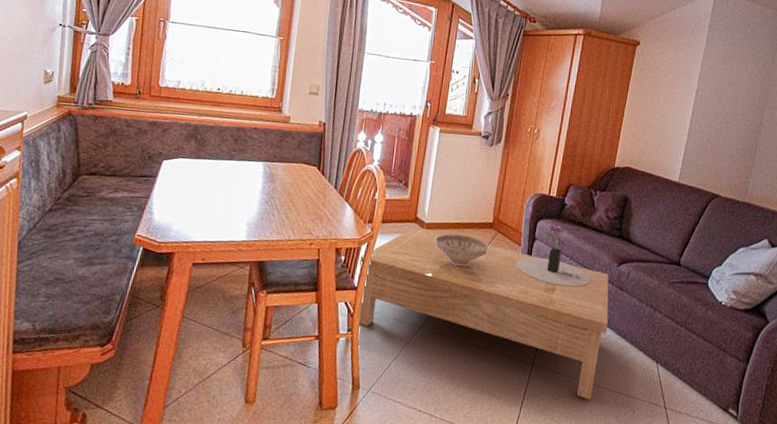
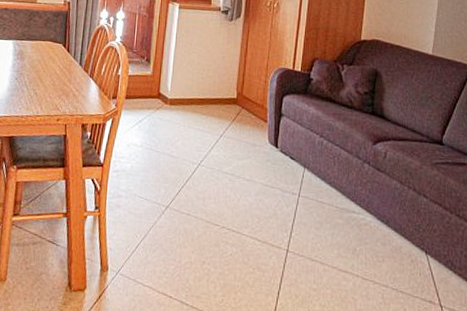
coffee table: present [358,228,609,400] -> none [104,104,367,293]
decorative bowl: present [435,233,488,267] -> none [179,109,233,144]
potted flower: present [515,225,591,287] -> none [262,101,344,167]

